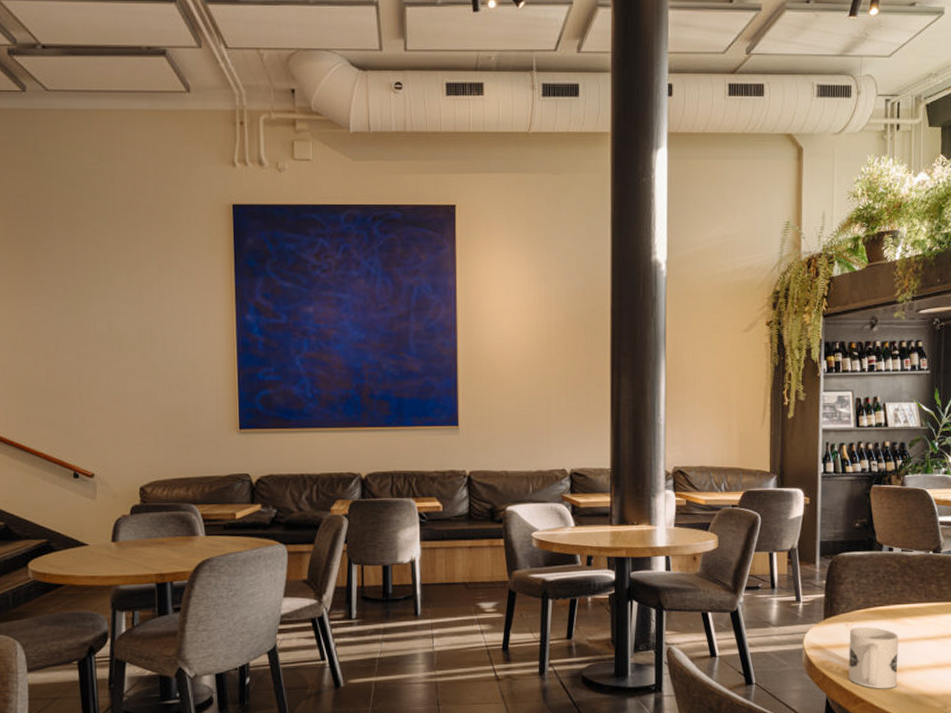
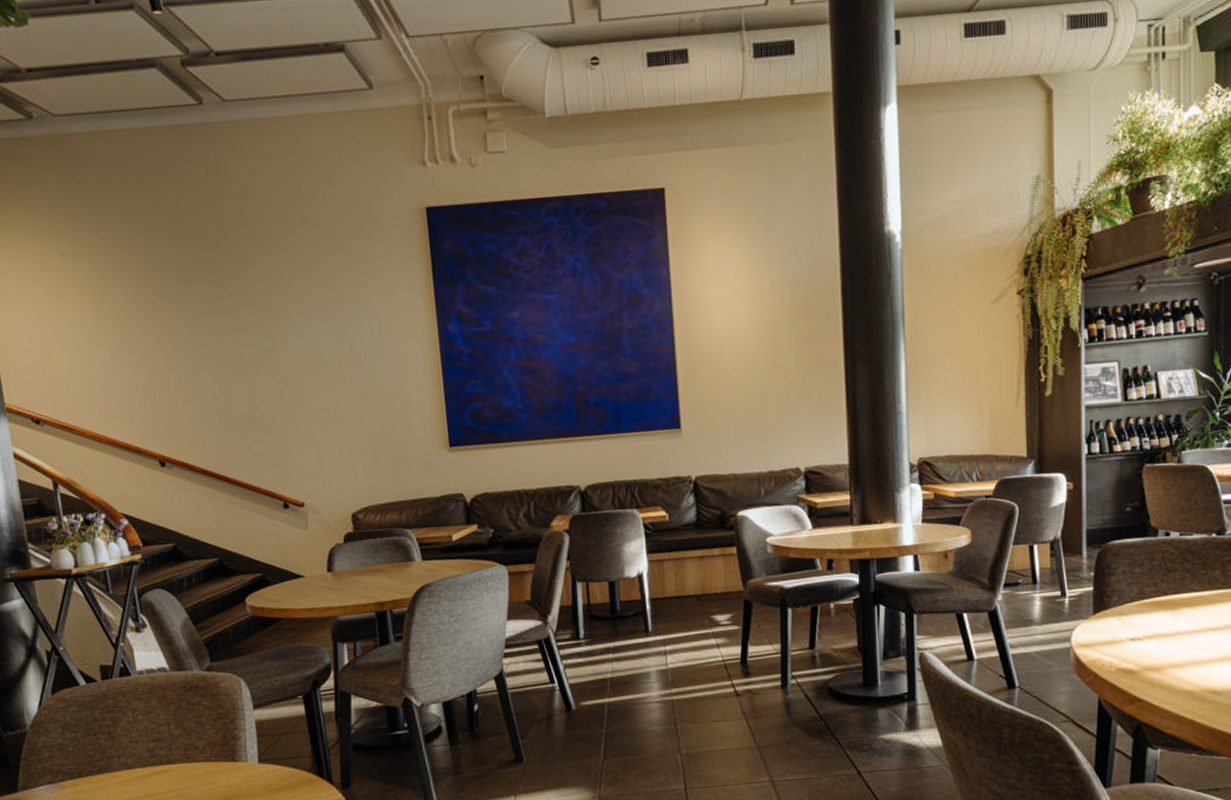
mug: present [848,627,899,689] -> none [1122,620,1179,687]

